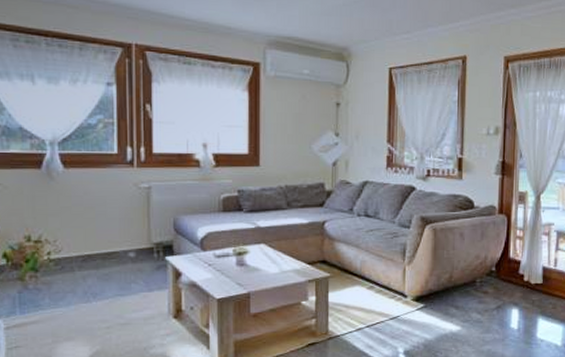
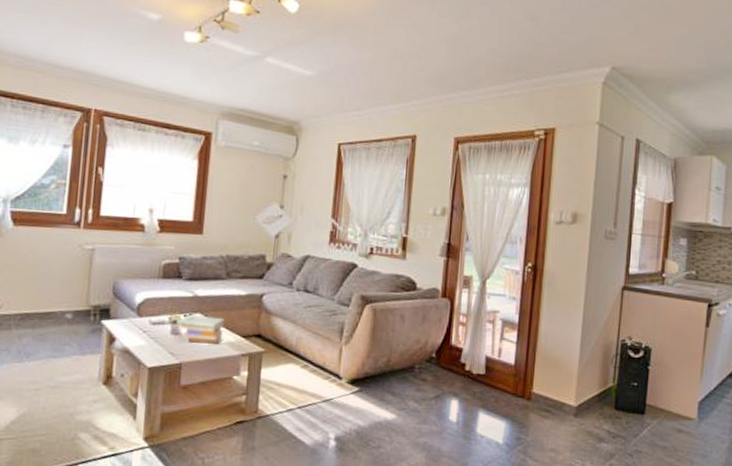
books: none [241,245,288,274] -> present [176,314,225,345]

